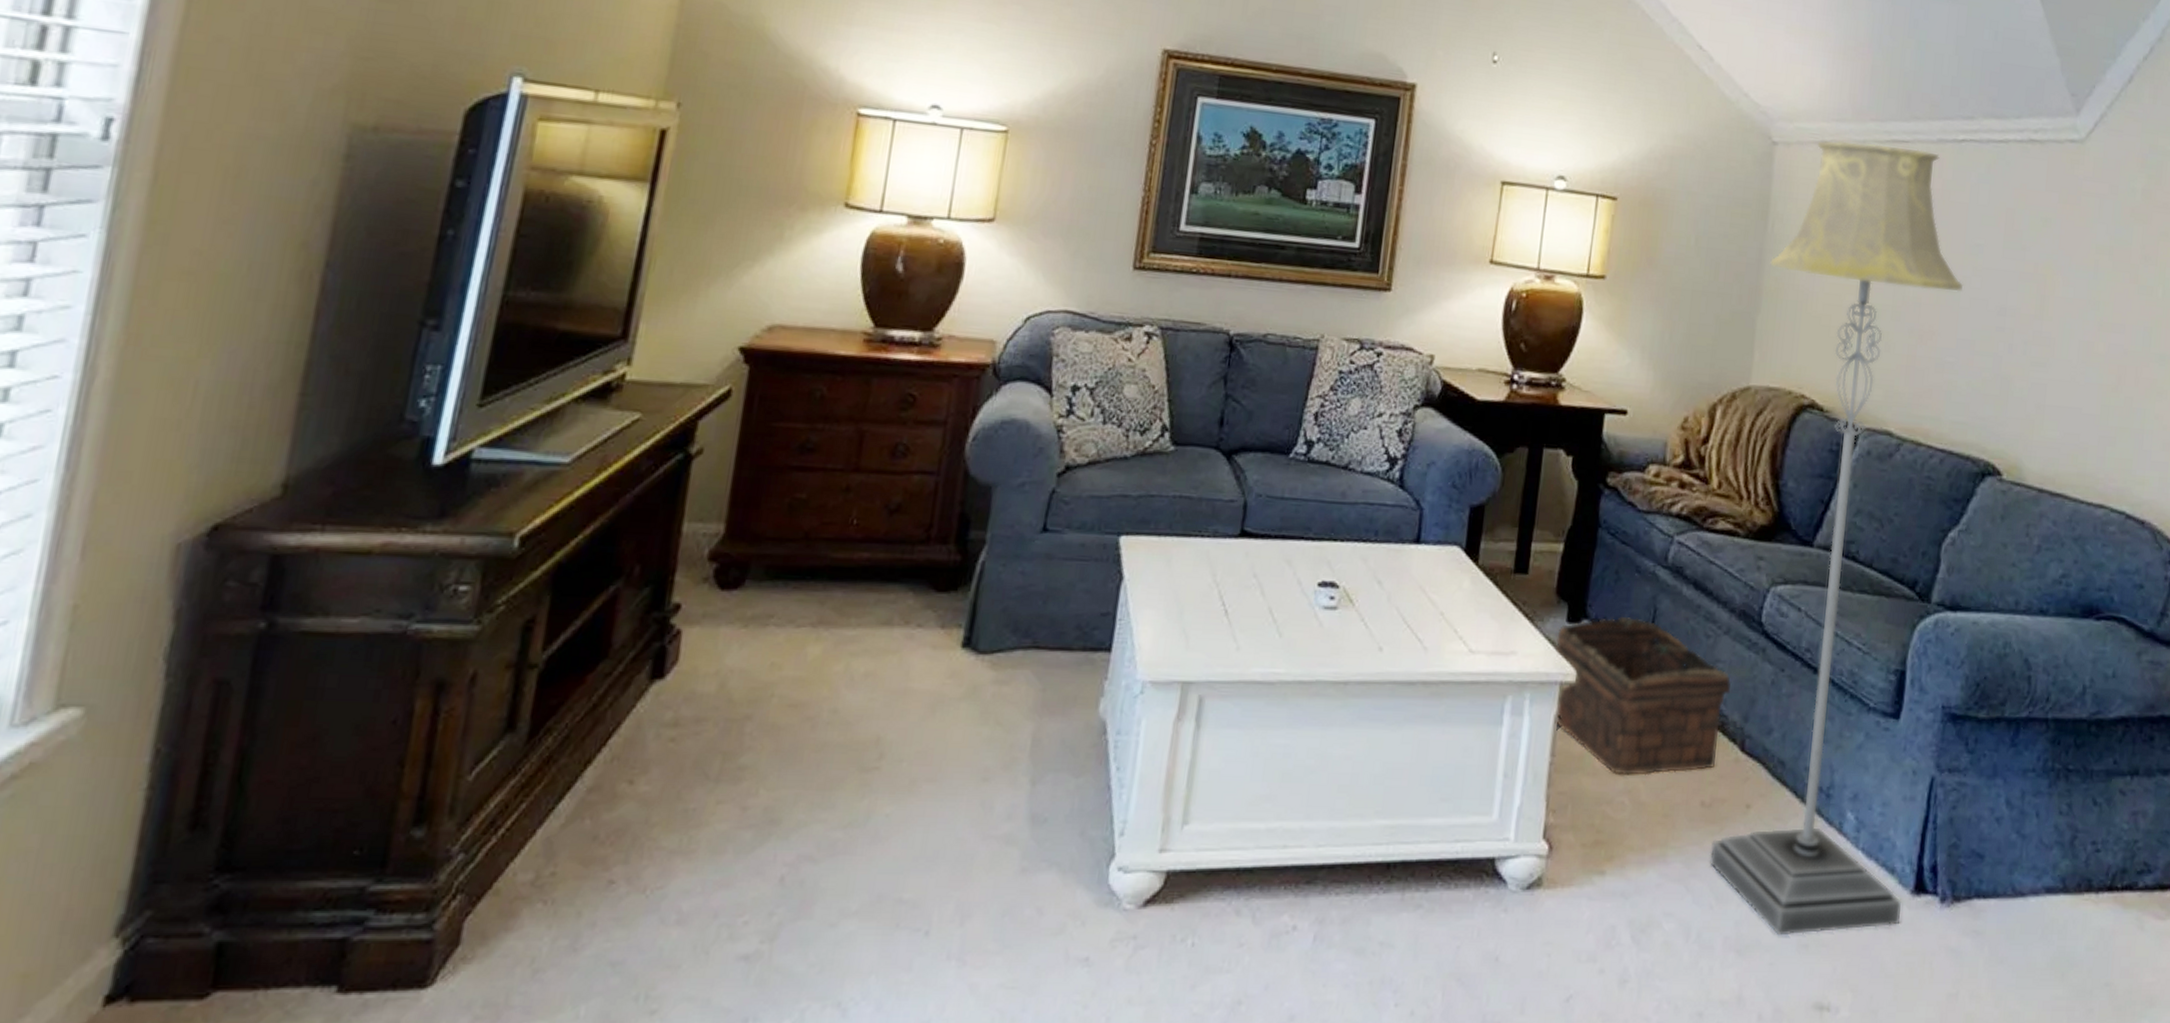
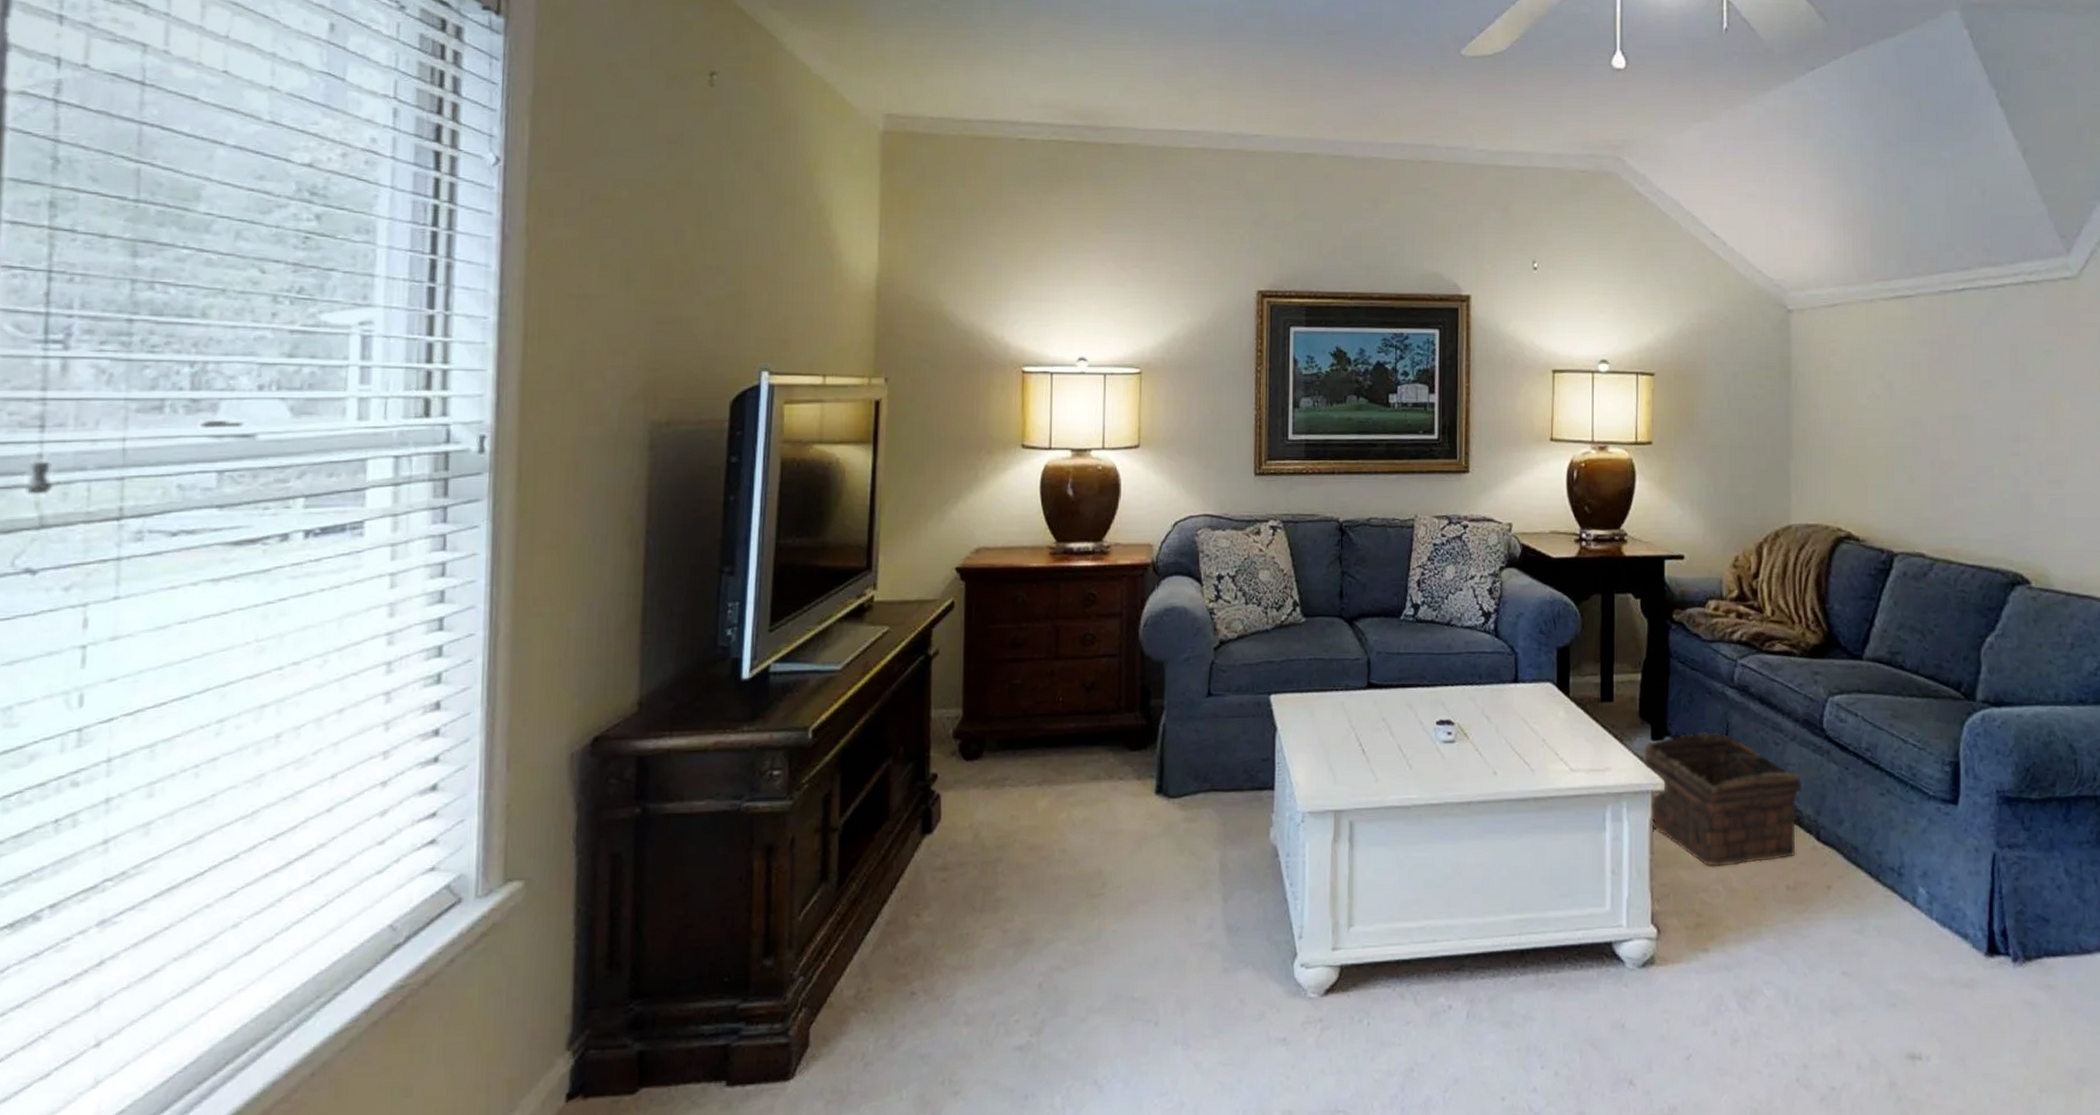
floor lamp: present [1709,140,1964,936] -> none [1797,301,1978,997]

